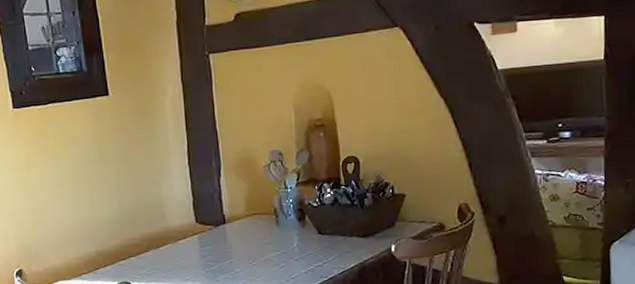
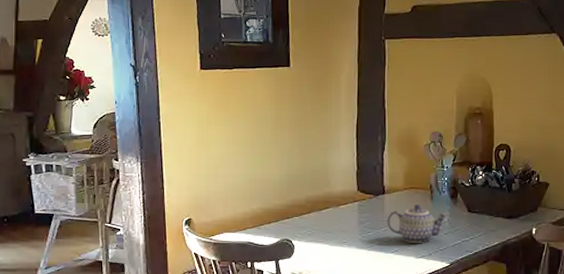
teapot: none [231,231,297,274] -> present [387,204,448,243]

